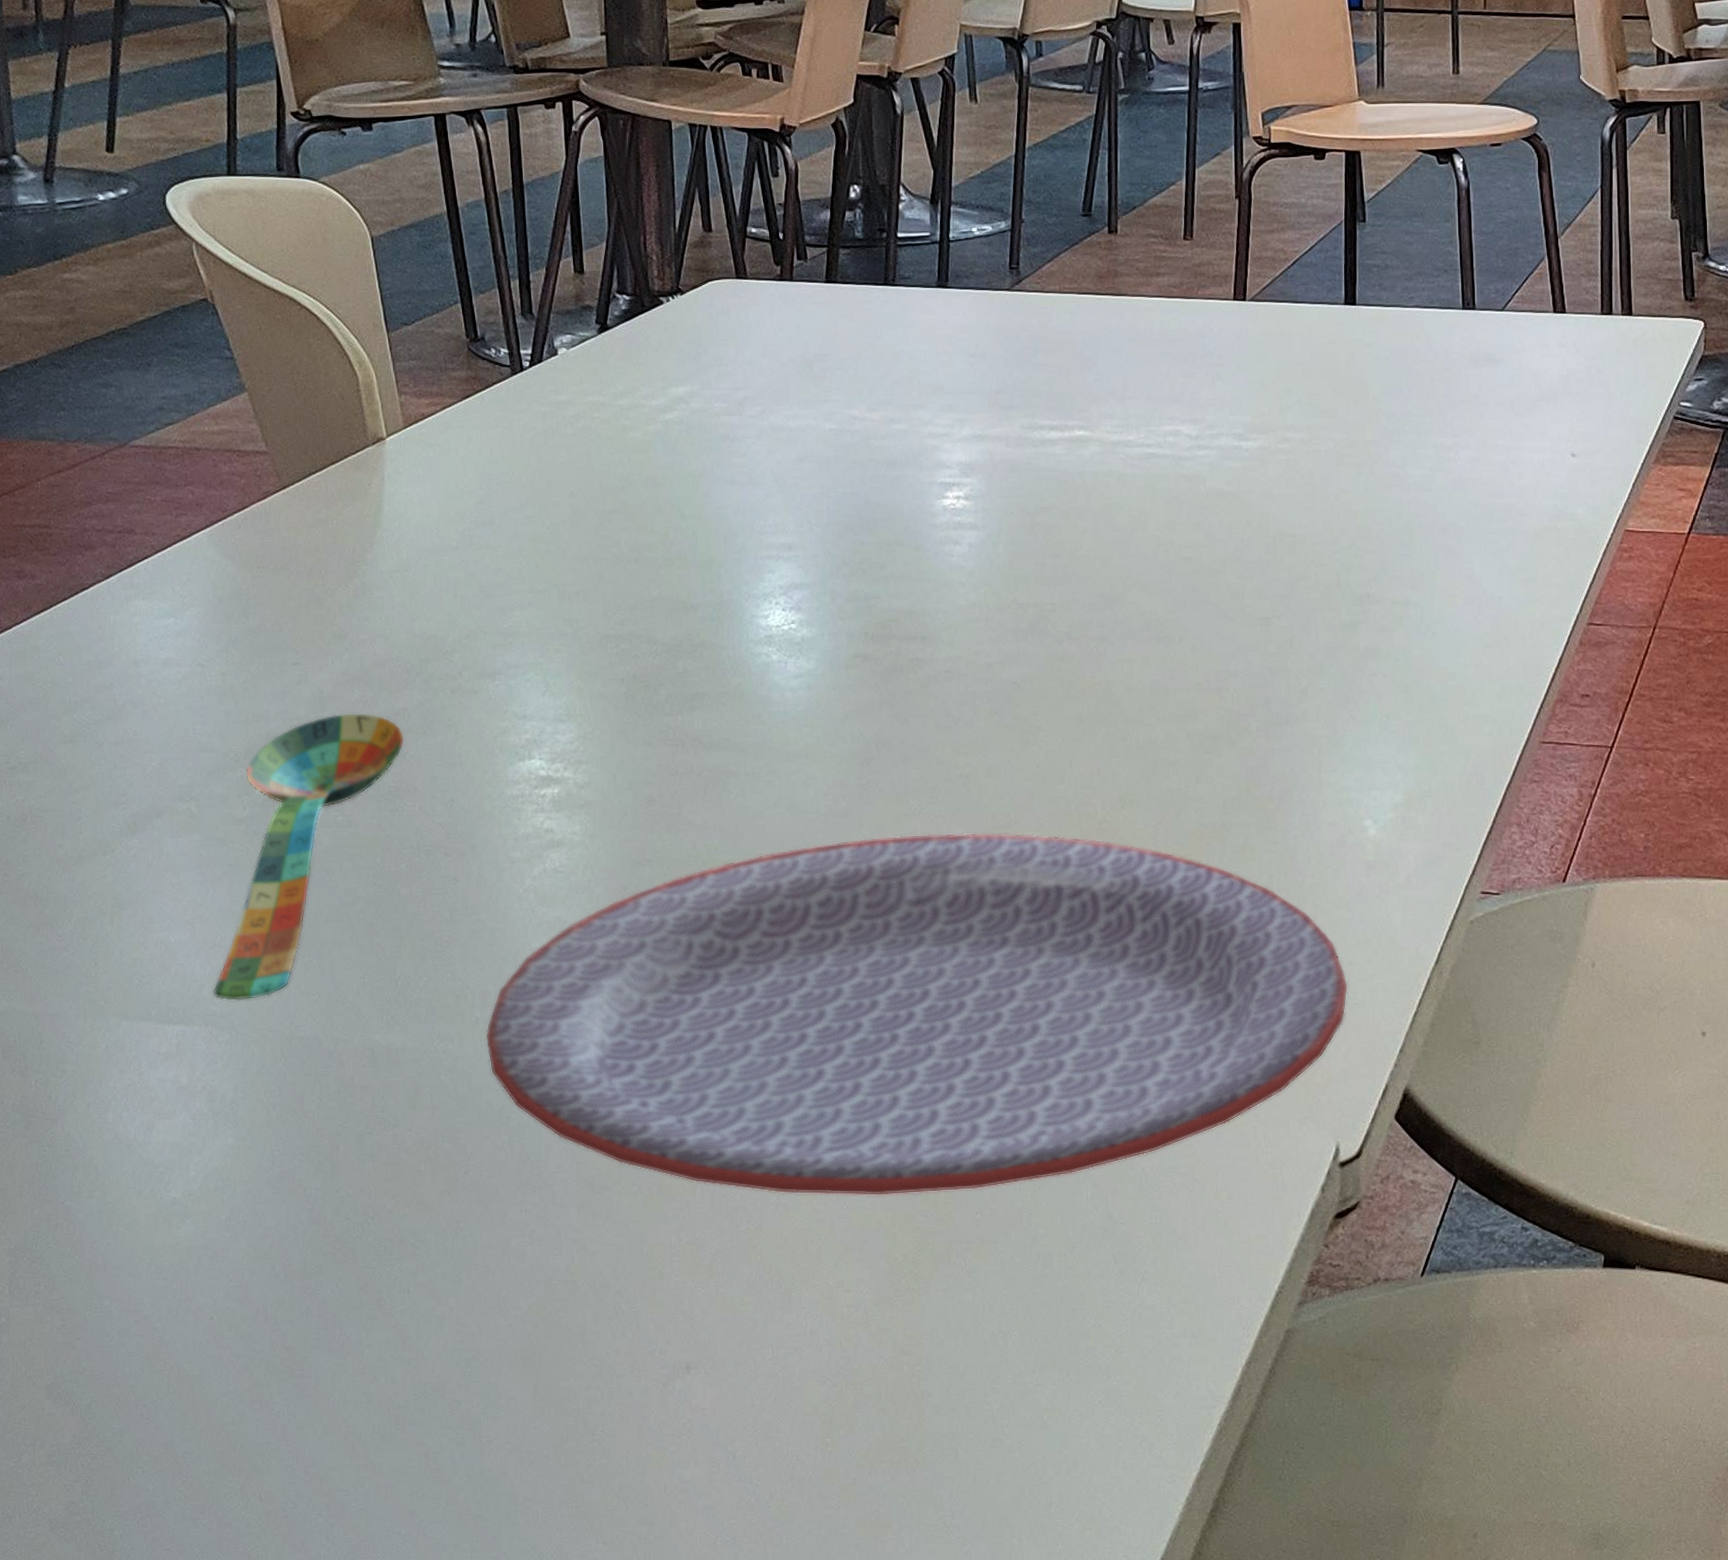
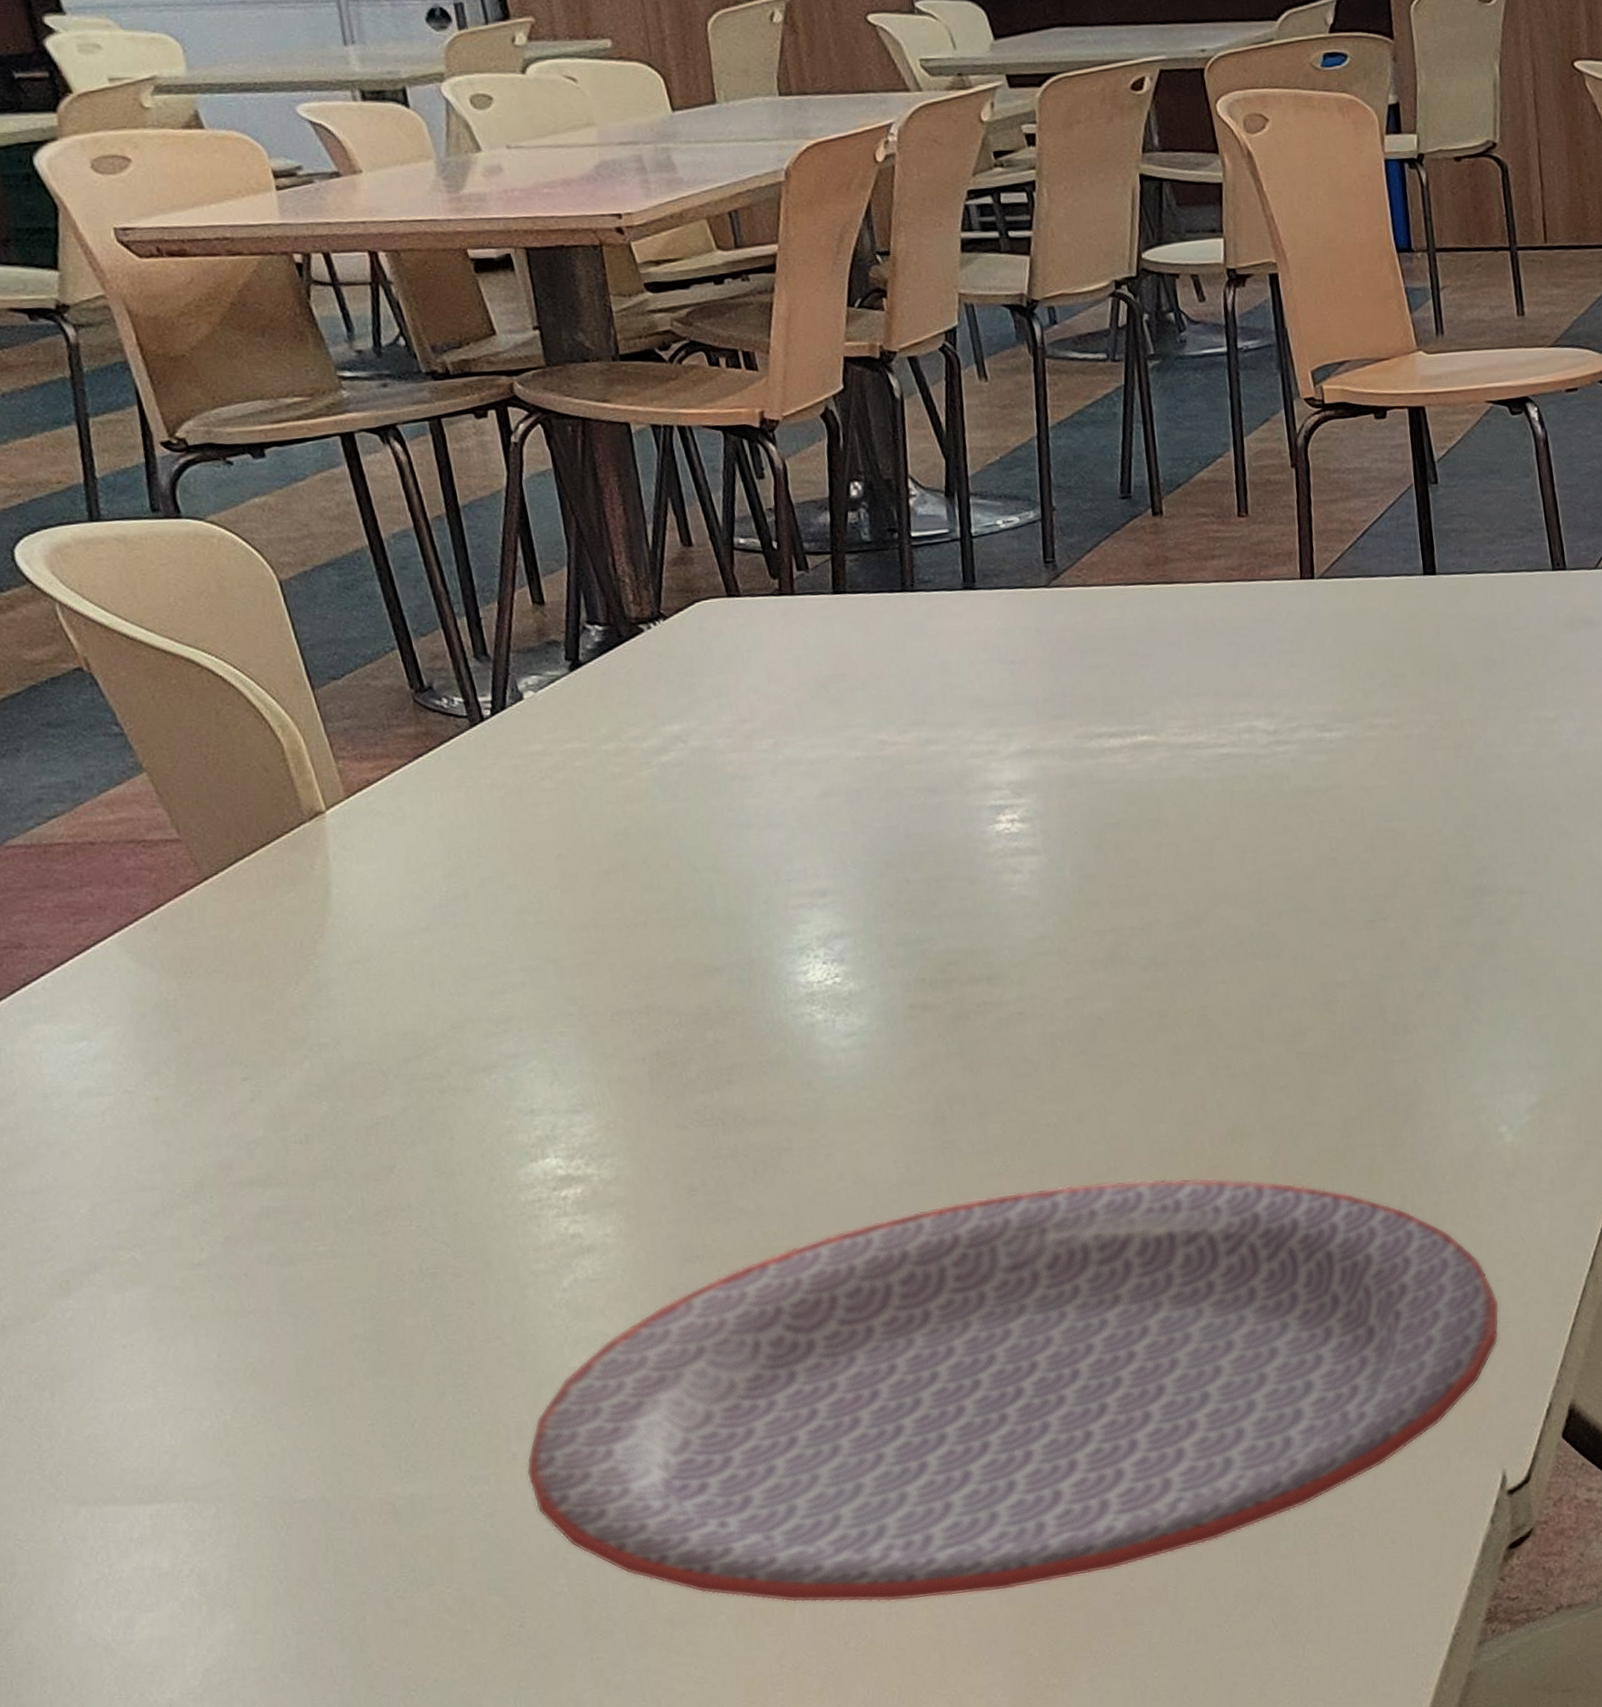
spoon: present [213,712,405,1001] -> none [188,1126,391,1470]

